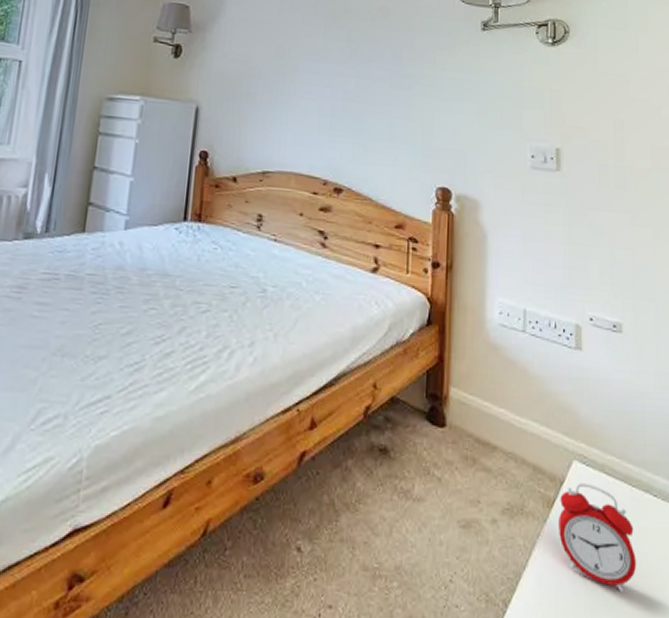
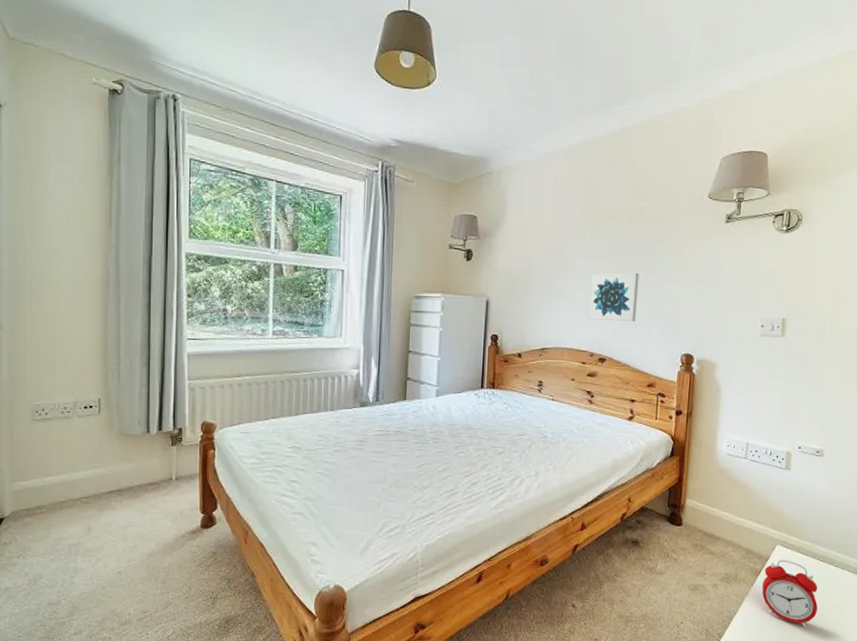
wall art: none [323,81,383,144] -> present [590,272,639,322]

